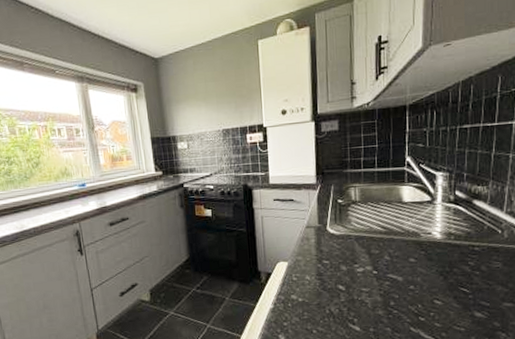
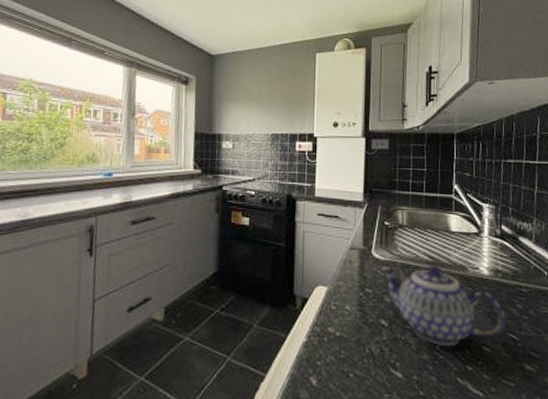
teapot: none [335,234,457,302] -> present [379,265,506,345]

